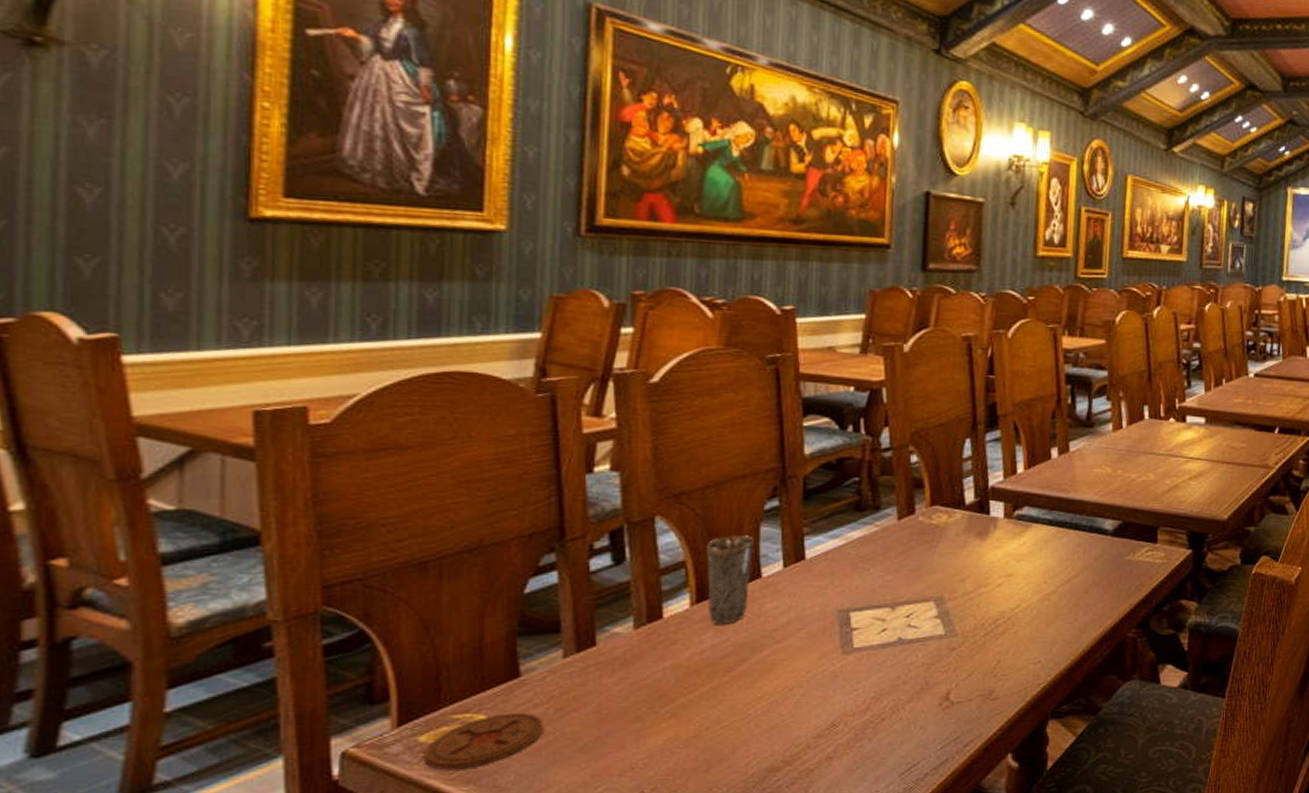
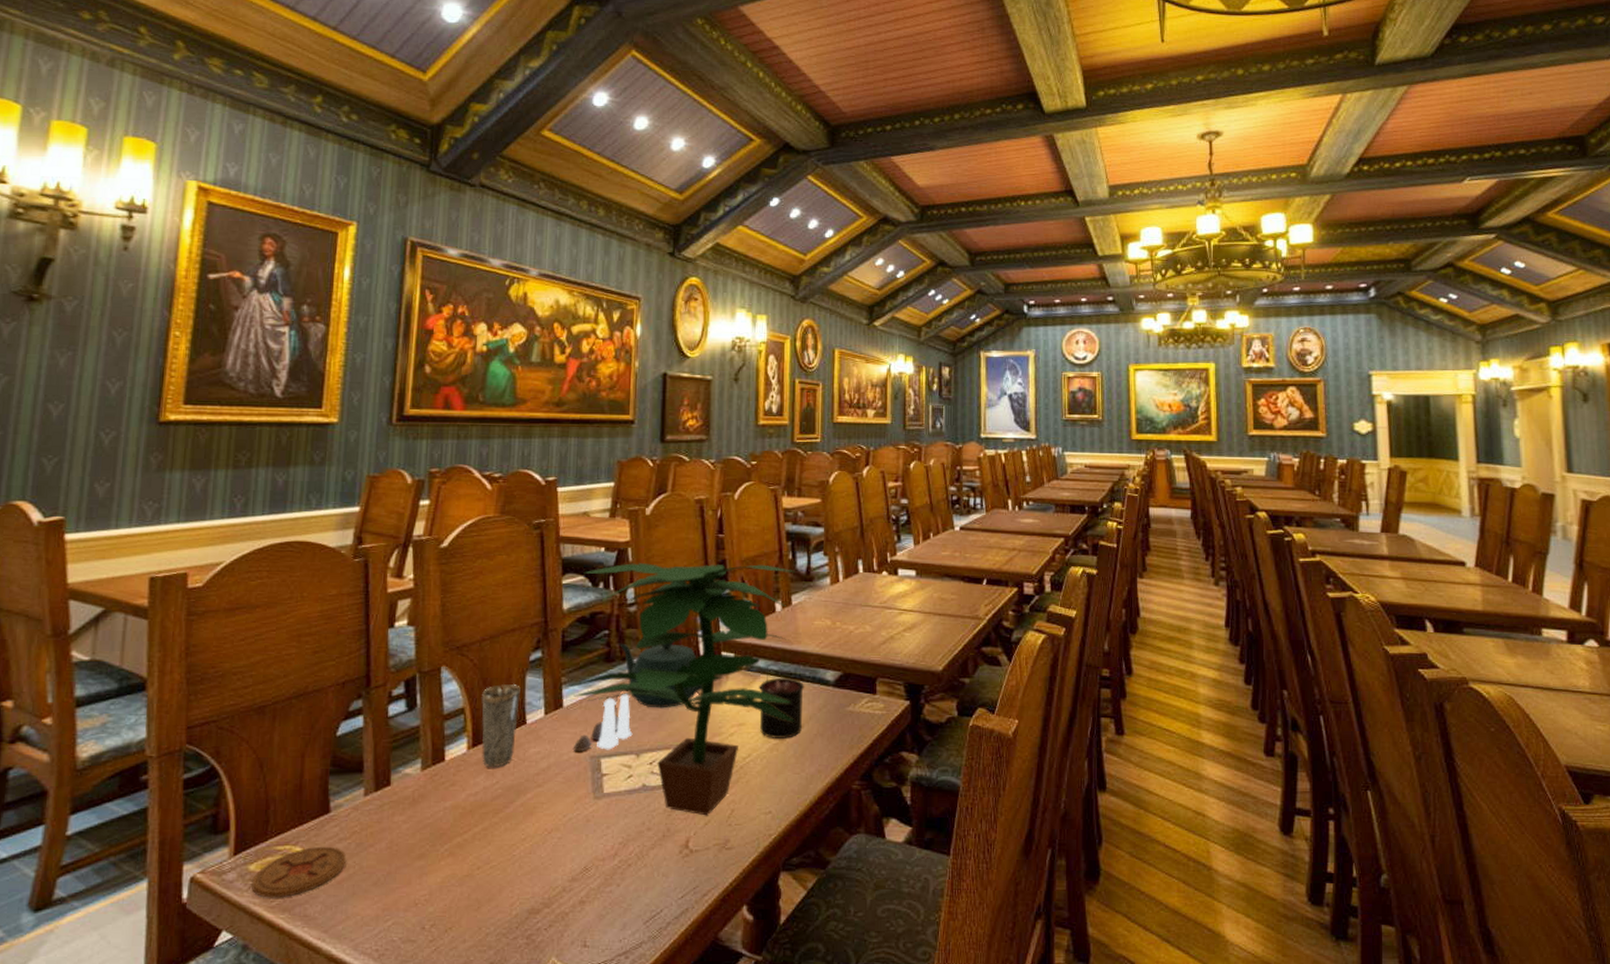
potted plant: none [801,403,1075,668] -> present [560,562,796,816]
salt and pepper shaker set: none [817,545,887,605] -> present [573,694,633,751]
teapot: none [871,489,967,560] -> present [618,641,703,709]
candle: none [1030,513,1081,589] -> present [759,664,805,738]

